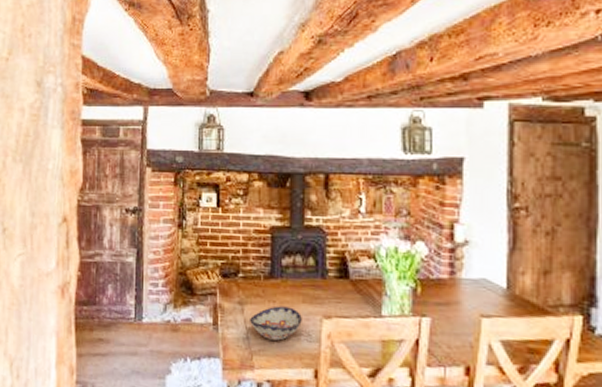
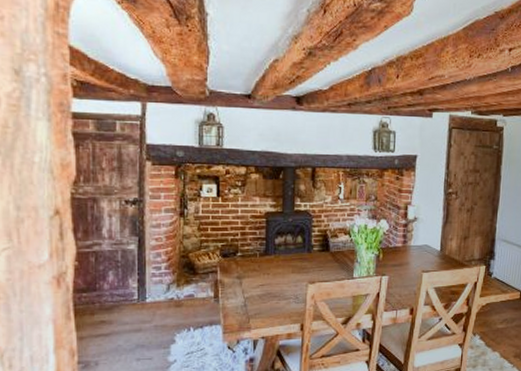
decorative bowl: present [249,306,302,341] -> none [246,277,291,305]

